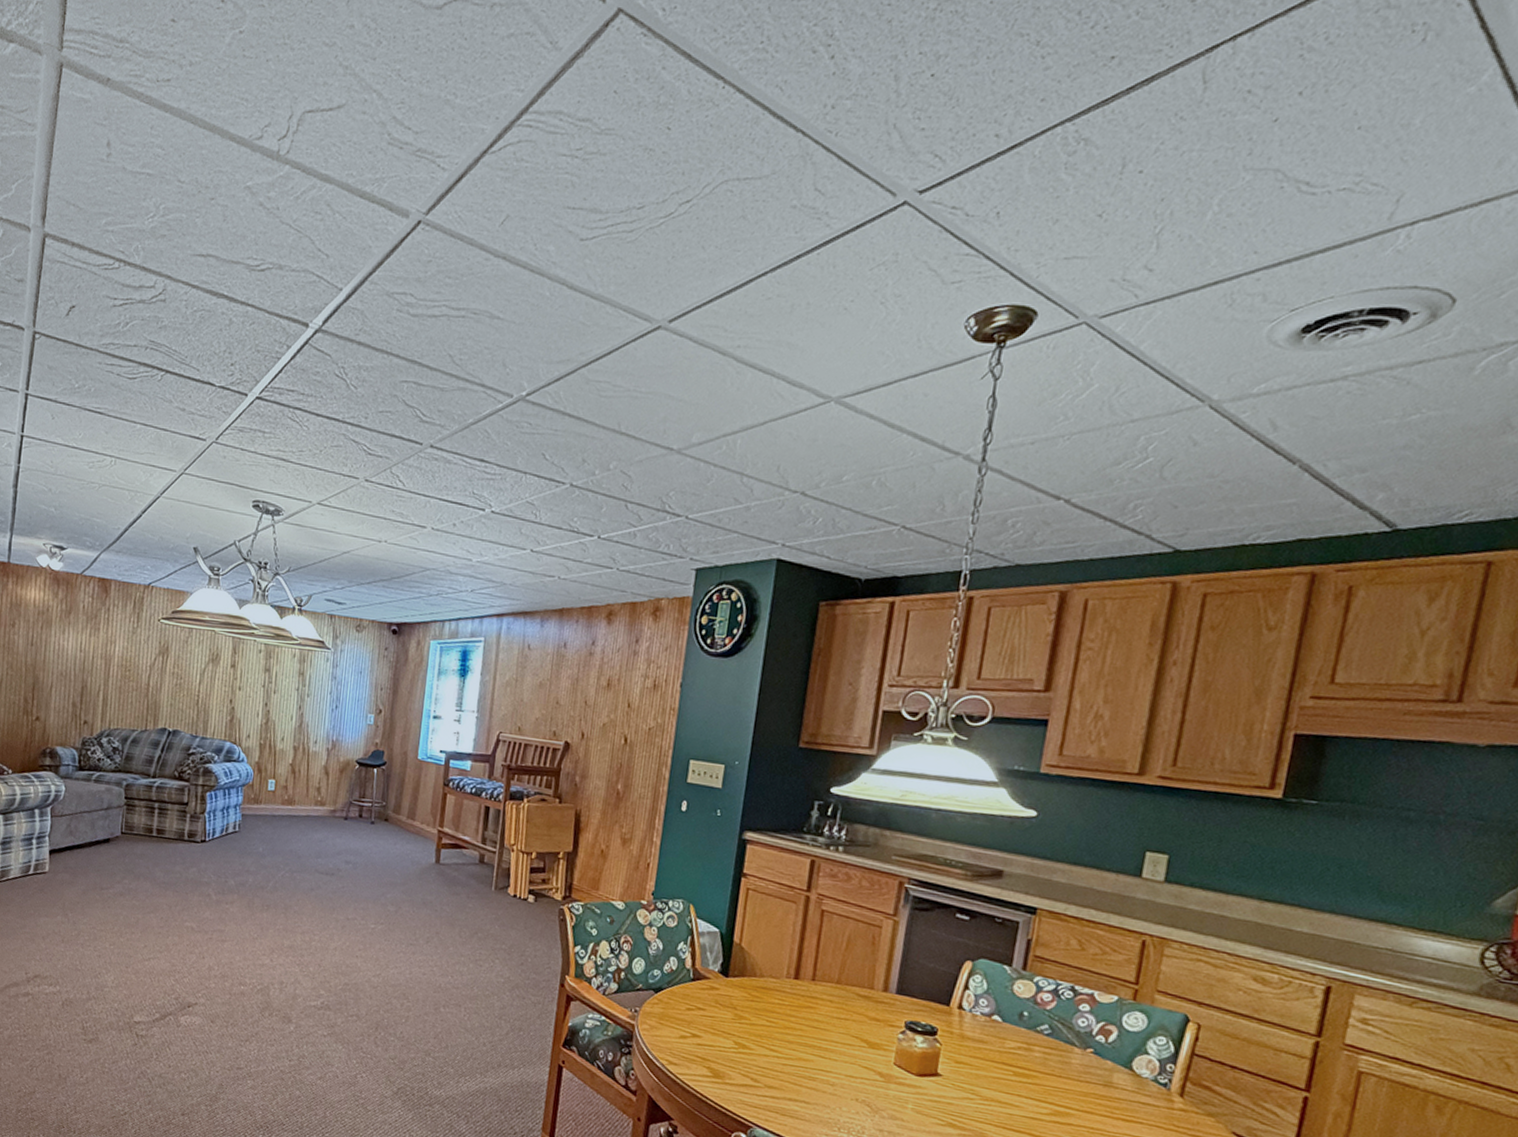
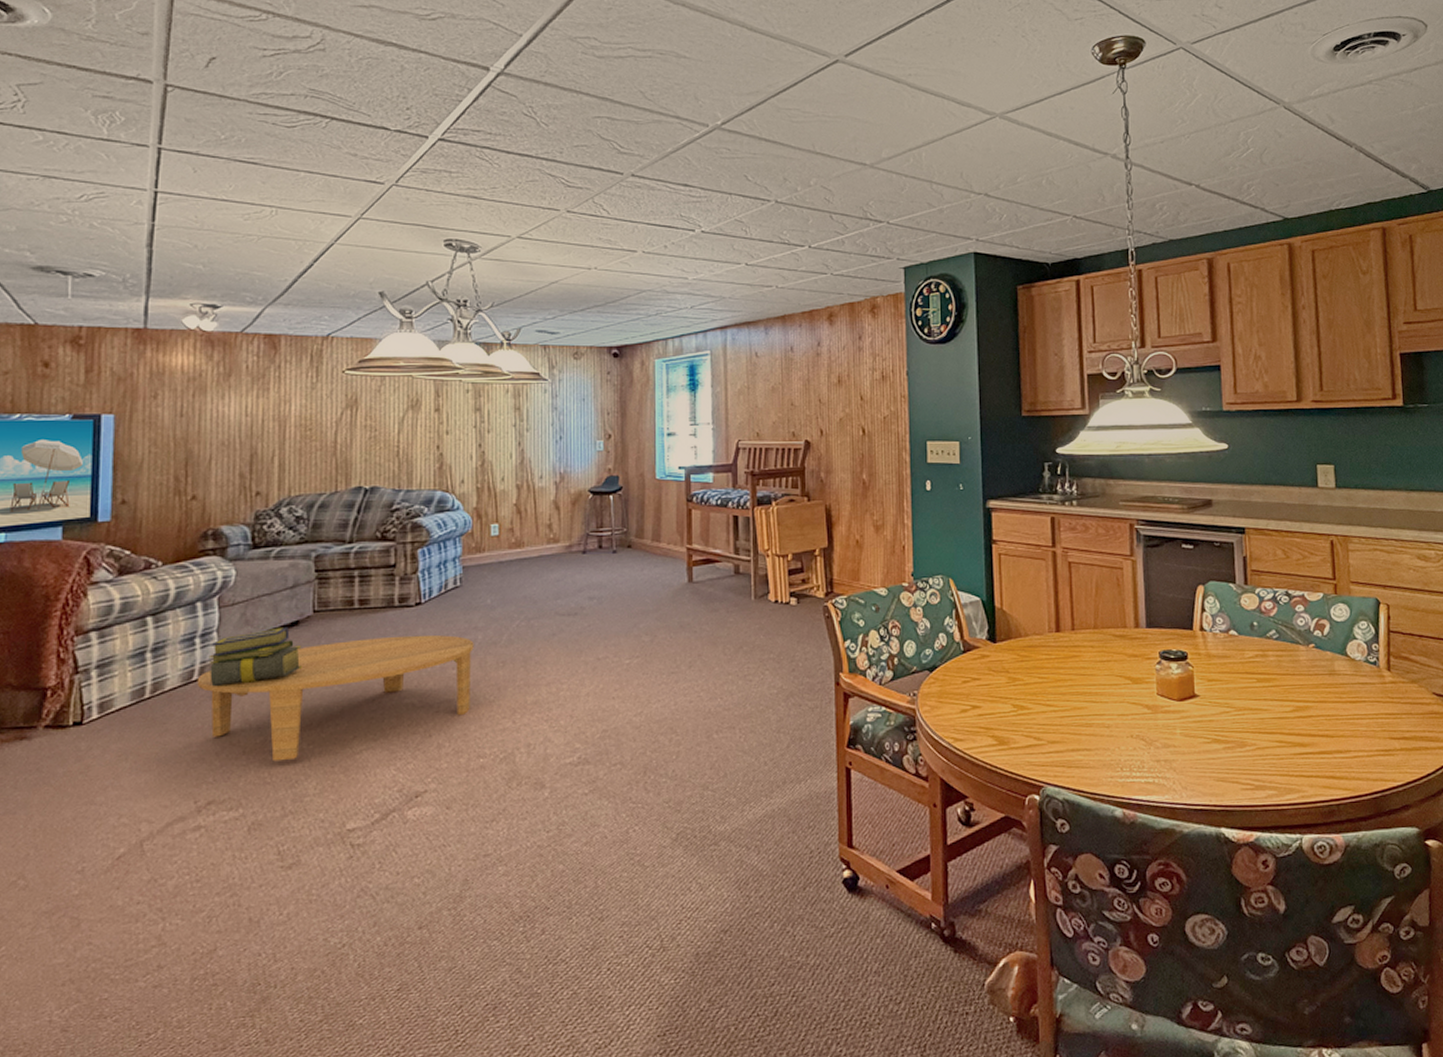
coffee table: none [32,862,245,955] -> present [197,634,474,762]
stack of books: none [41,841,111,885] -> present [208,627,303,687]

